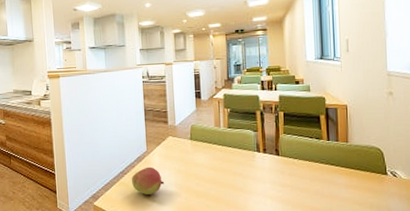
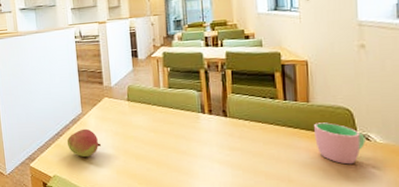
cup: none [352,161,393,199] -> present [314,122,365,165]

